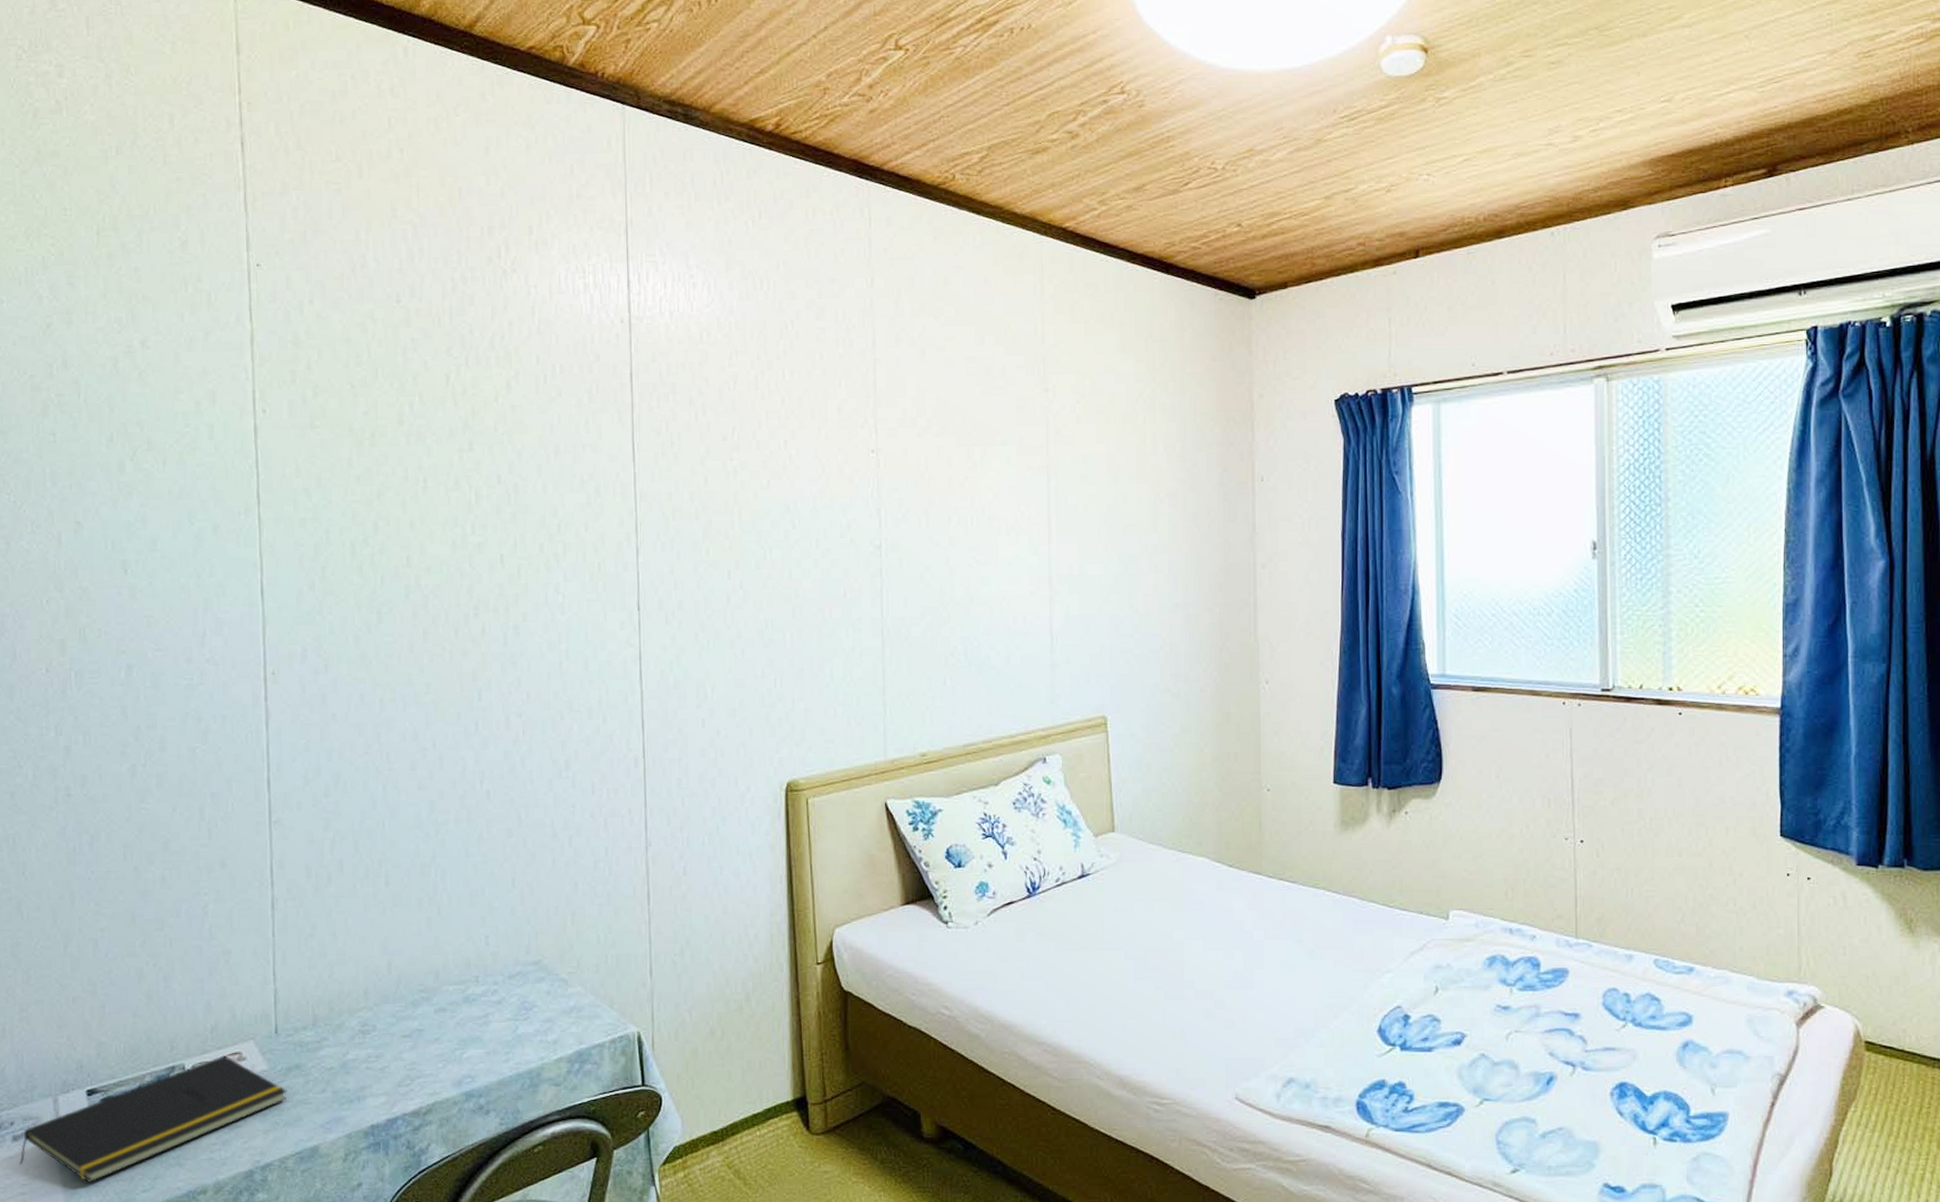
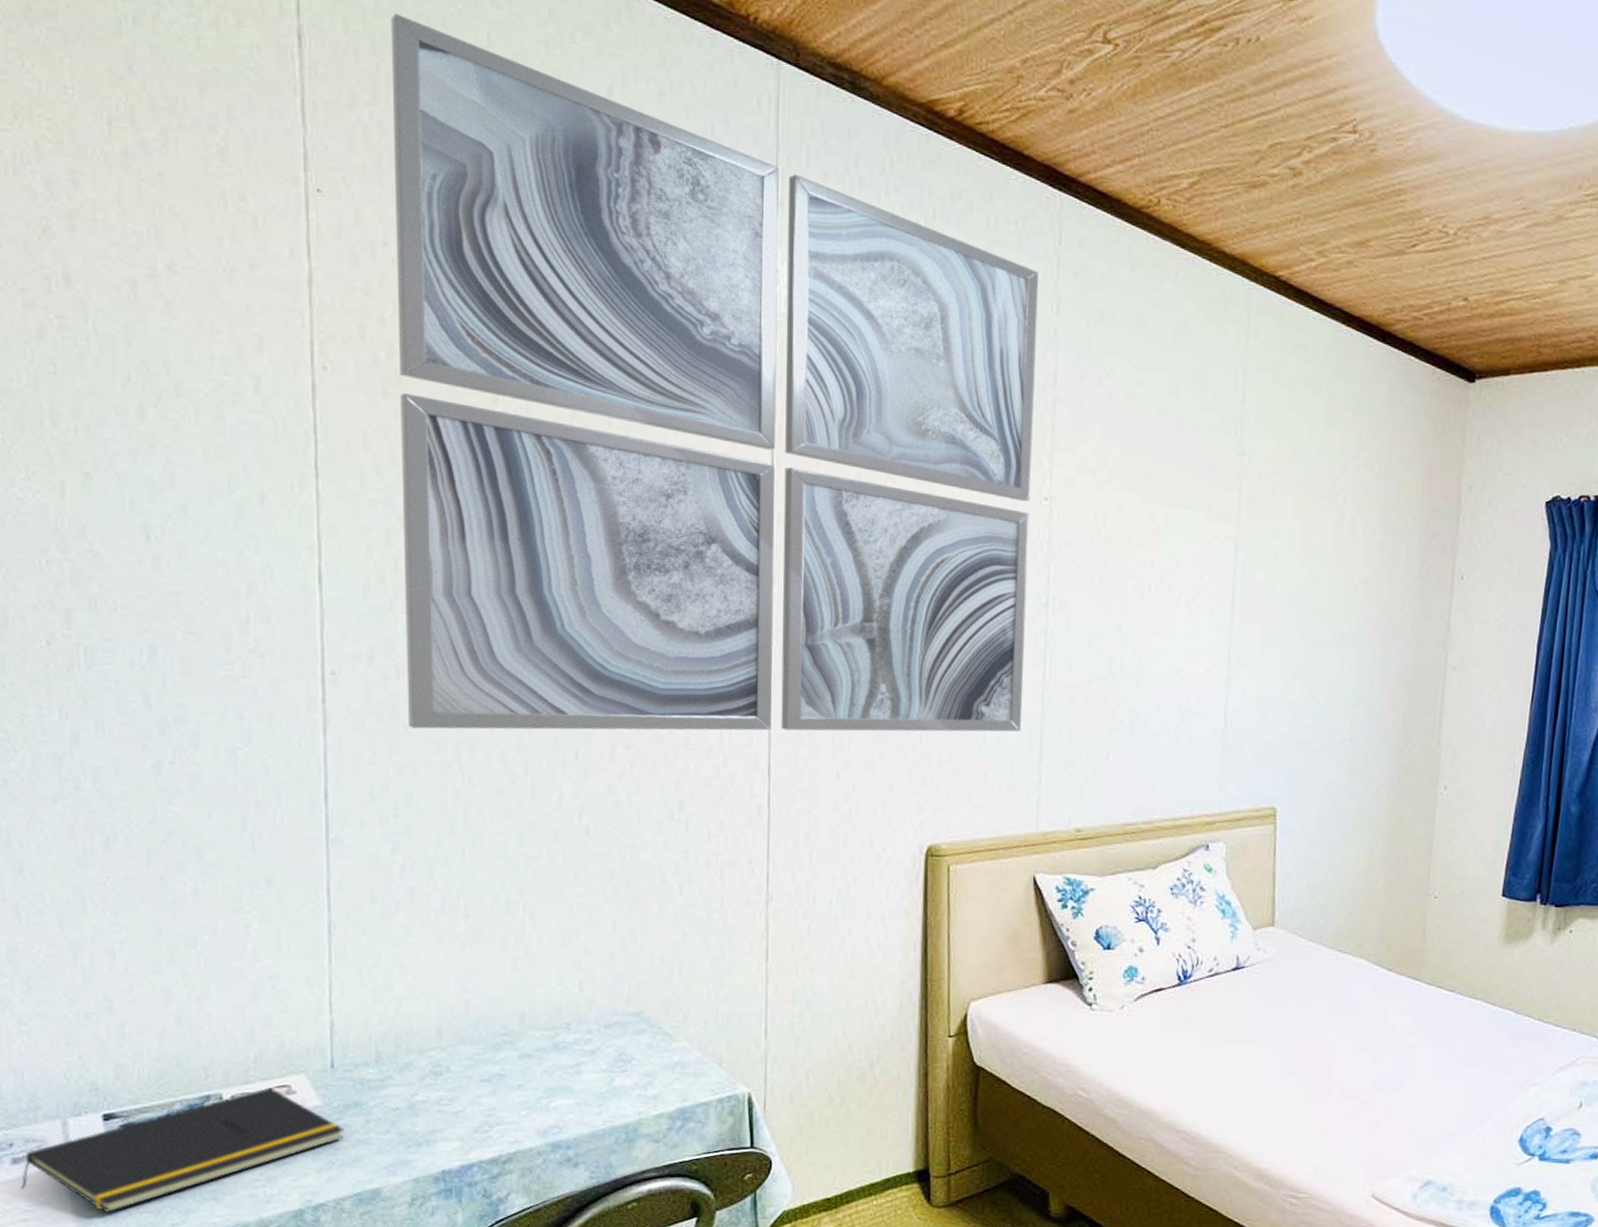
wall art: none [312,113,865,715] -> present [391,13,1039,732]

